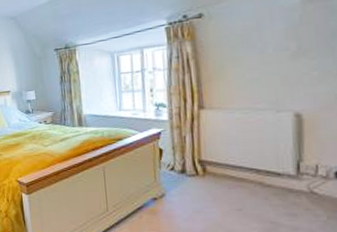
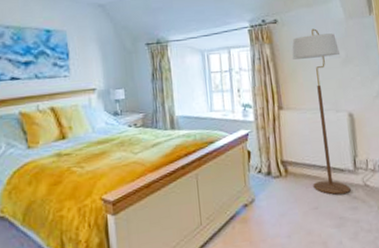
floor lamp: none [220,19,289,198] -> present [292,28,351,195]

